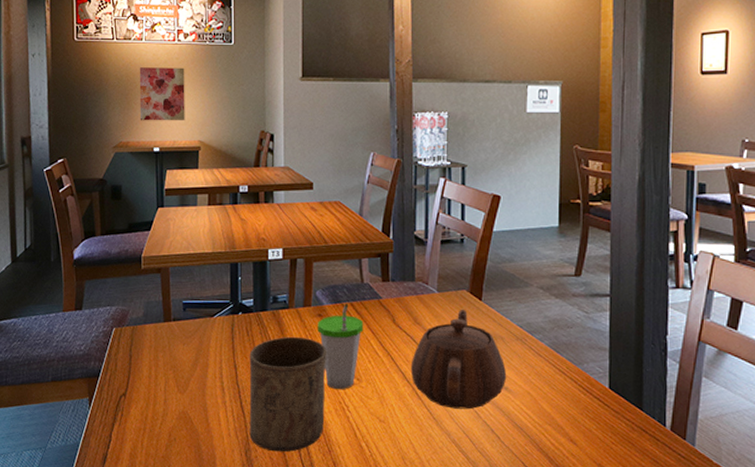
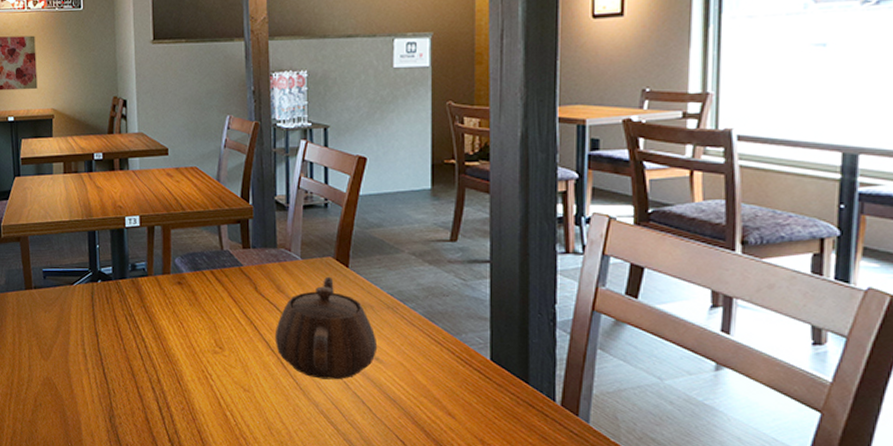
cup: present [249,336,327,452] -> none [110,304,189,420]
cup: present [318,303,364,390] -> none [177,270,225,358]

